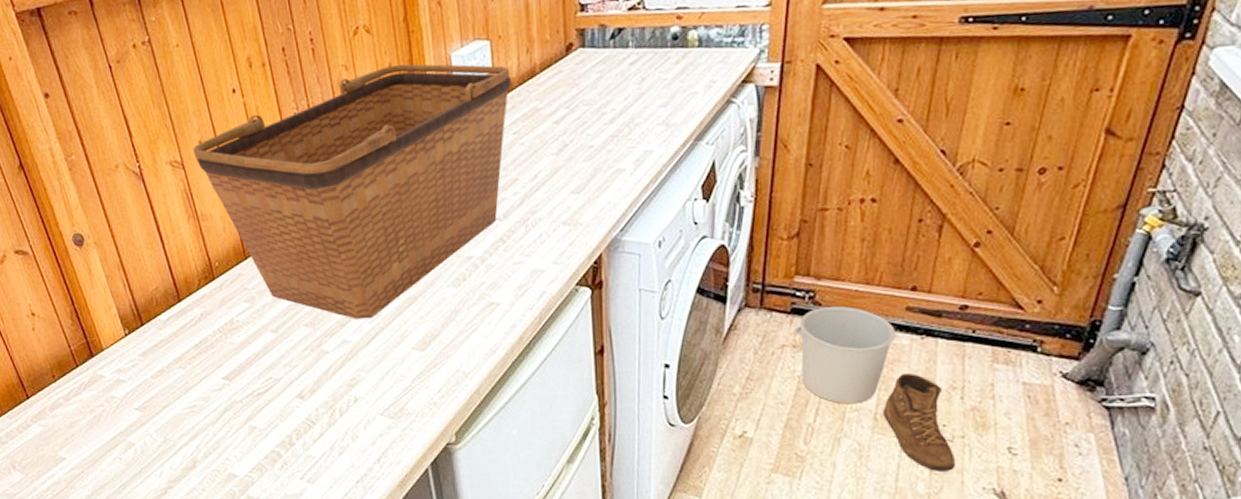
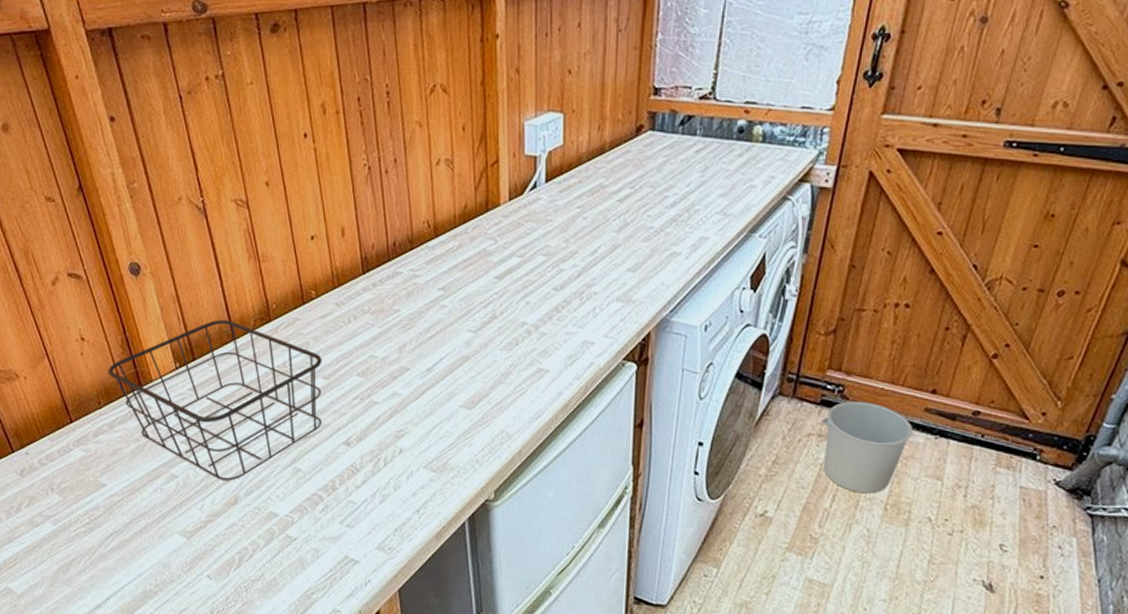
basket: none [59,282,274,445] -> present [108,320,322,481]
bicycle basket: present [193,64,512,319] -> none [259,127,581,374]
hiking boot: present [883,374,955,471] -> none [893,470,952,562]

